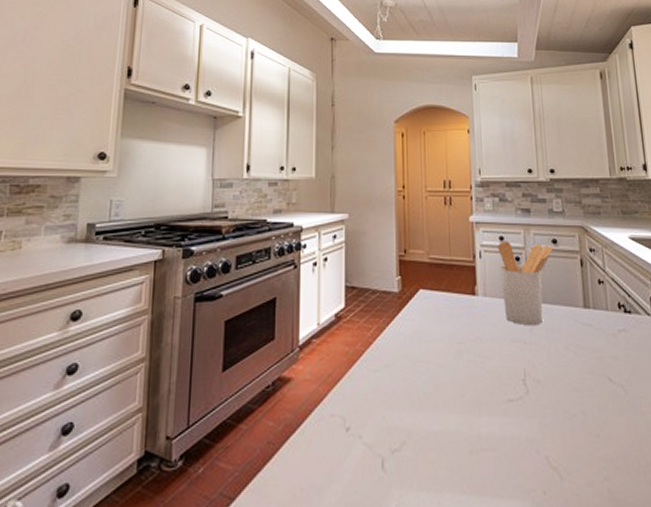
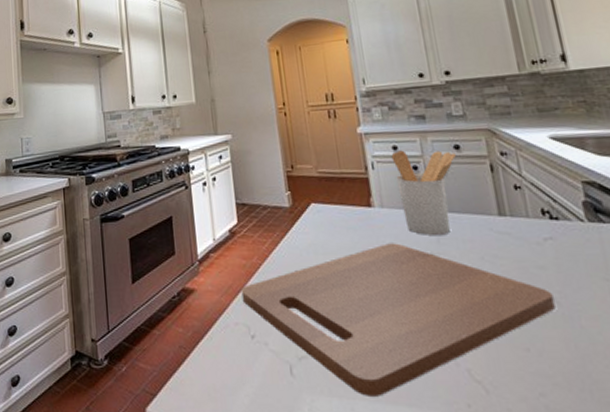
cutting board: none [341,332,623,488] -> present [241,243,556,396]

